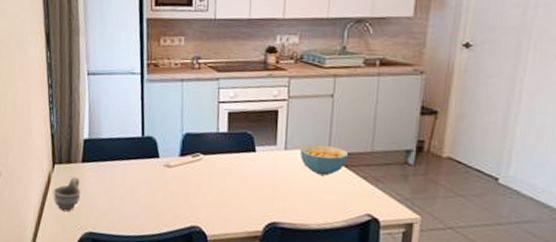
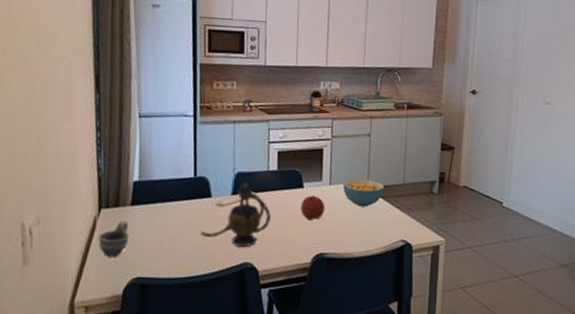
teapot: none [149,143,221,210] -> present [201,181,271,247]
fruit: none [252,160,280,186] -> present [300,195,326,219]

